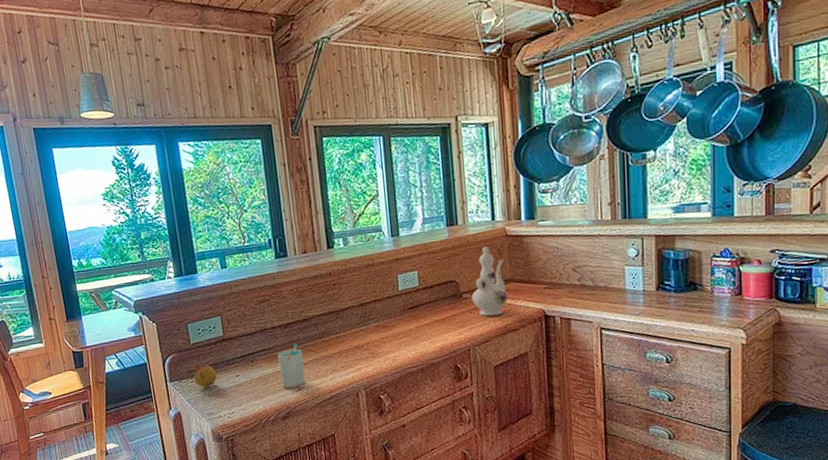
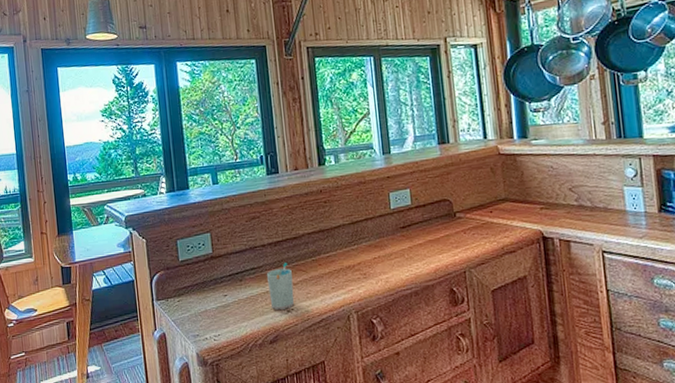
fruit: present [192,362,218,388] -> none [179,280,205,308]
ewer: present [471,247,509,316] -> none [465,165,504,237]

